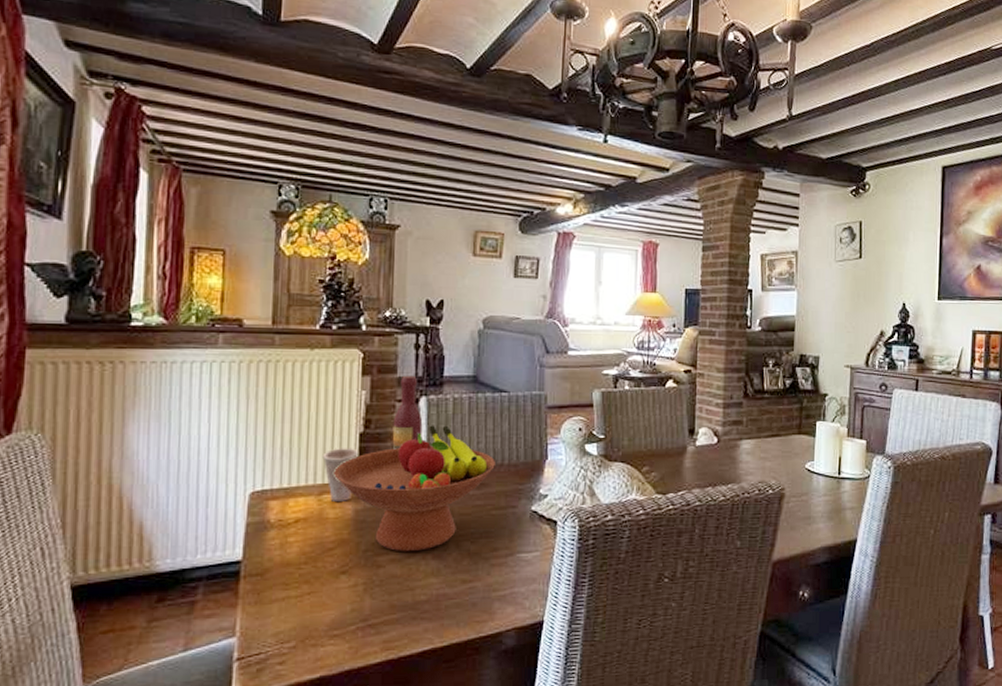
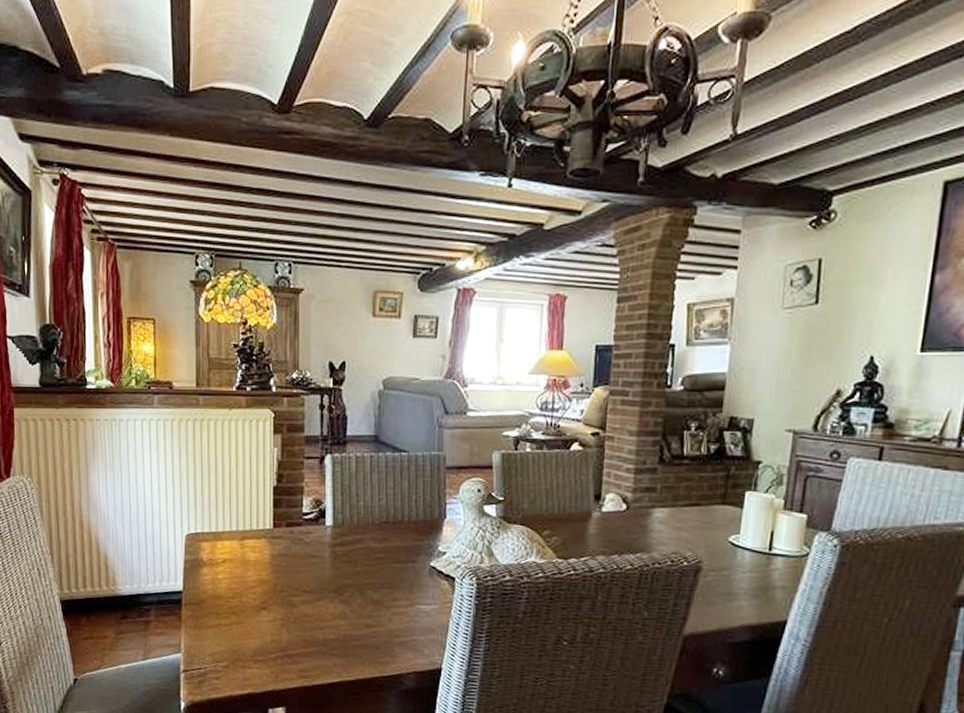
cup: present [322,448,360,503] -> none [243,499,274,548]
fruit bowl: present [334,425,495,552] -> none [253,481,396,595]
wine bottle: present [392,375,423,450] -> none [301,434,328,503]

